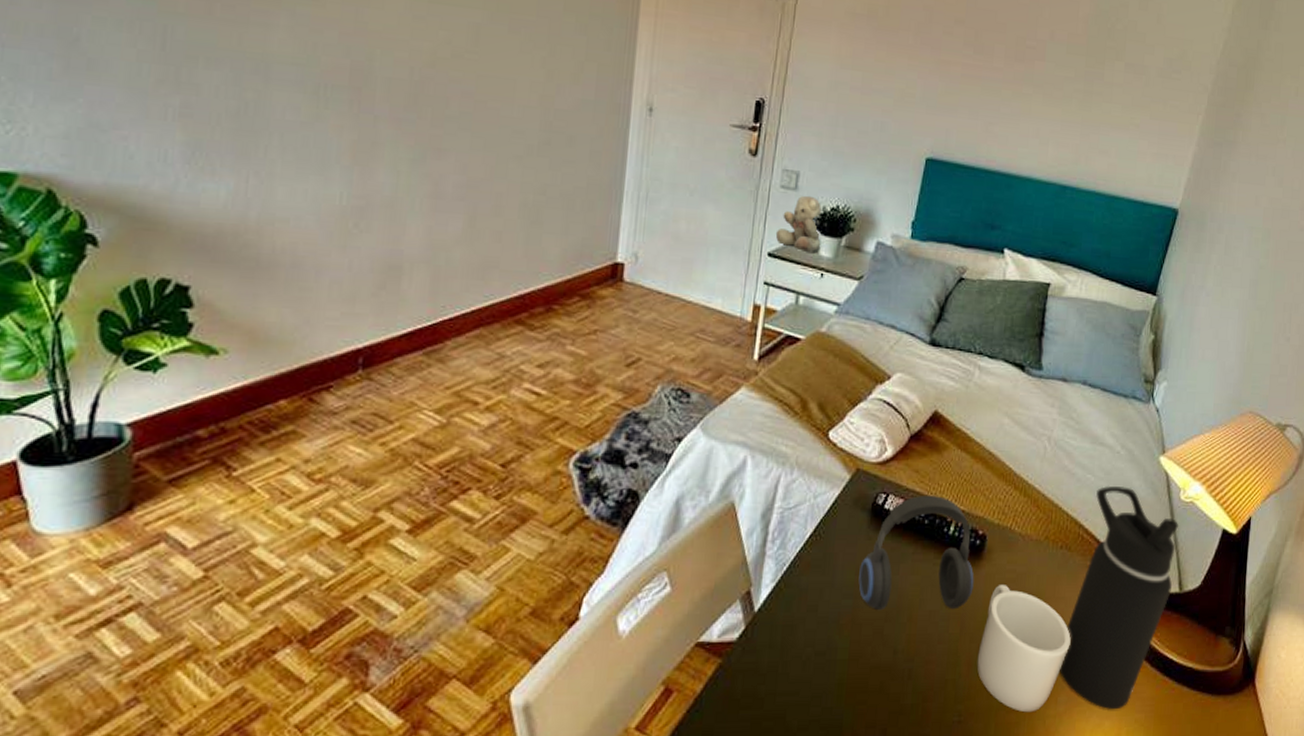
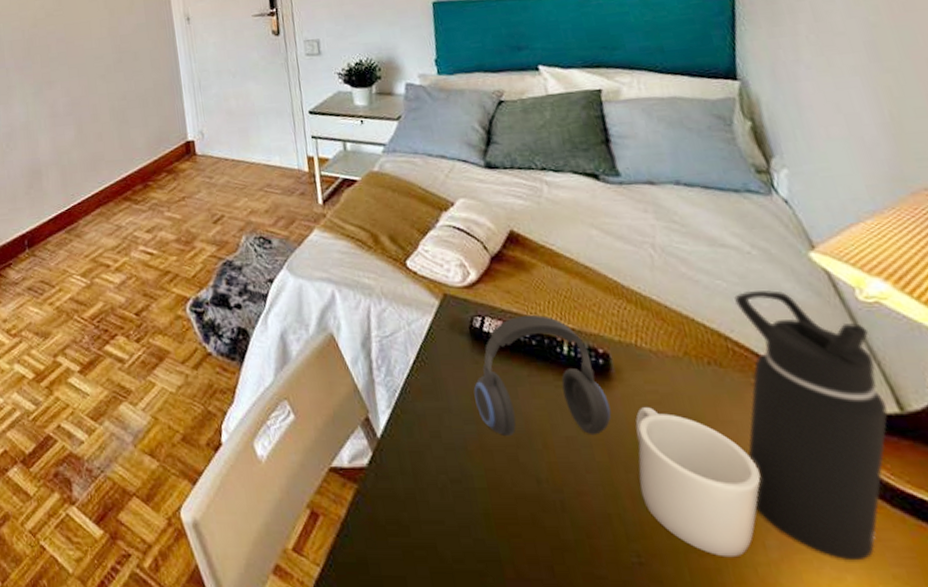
teddy bear: present [775,195,822,254] -> none [311,57,355,105]

